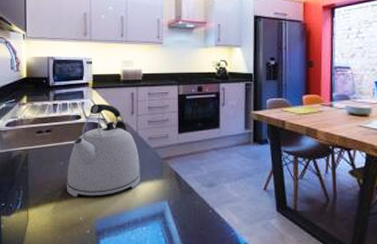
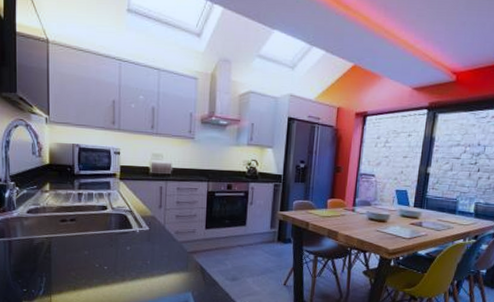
kettle: present [66,103,141,197] -> none [90,195,167,286]

